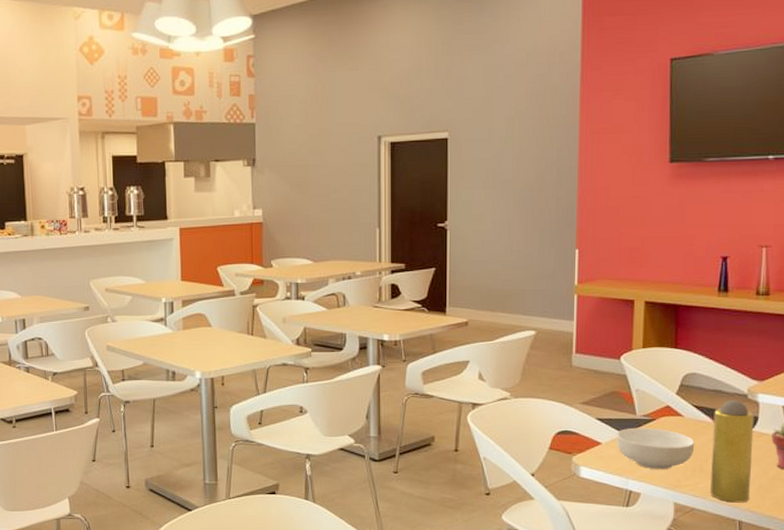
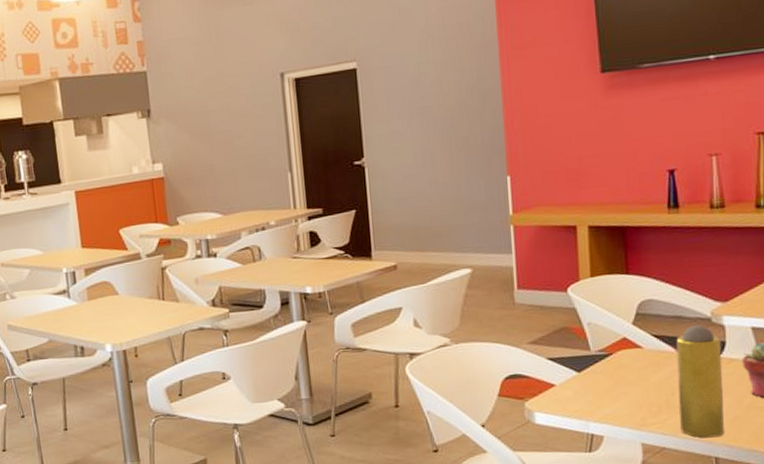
cereal bowl: present [616,427,695,470] -> none [570,363,659,409]

